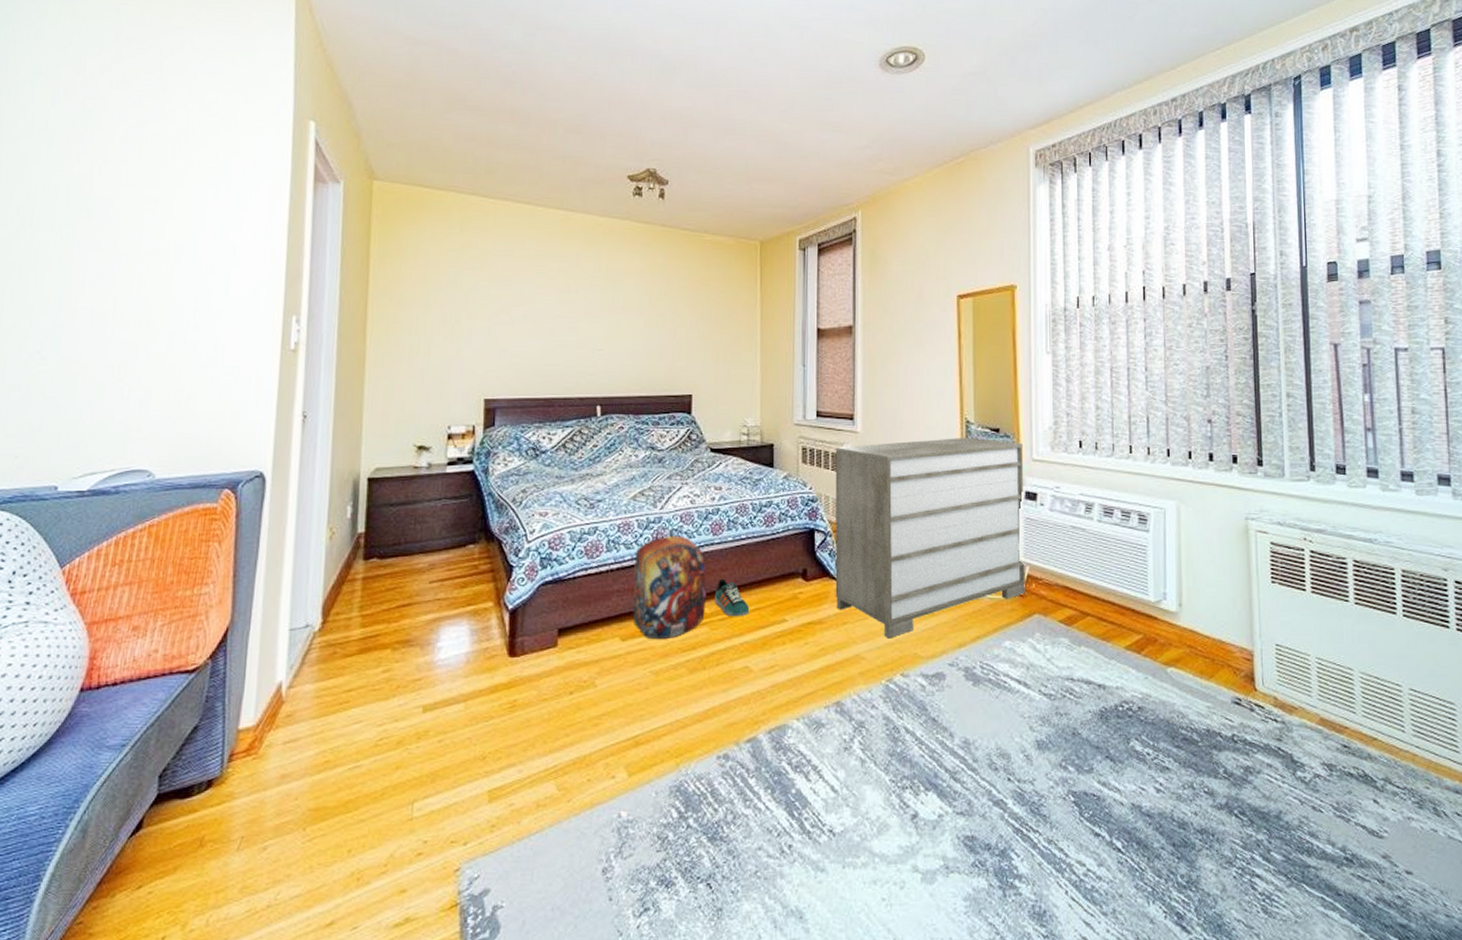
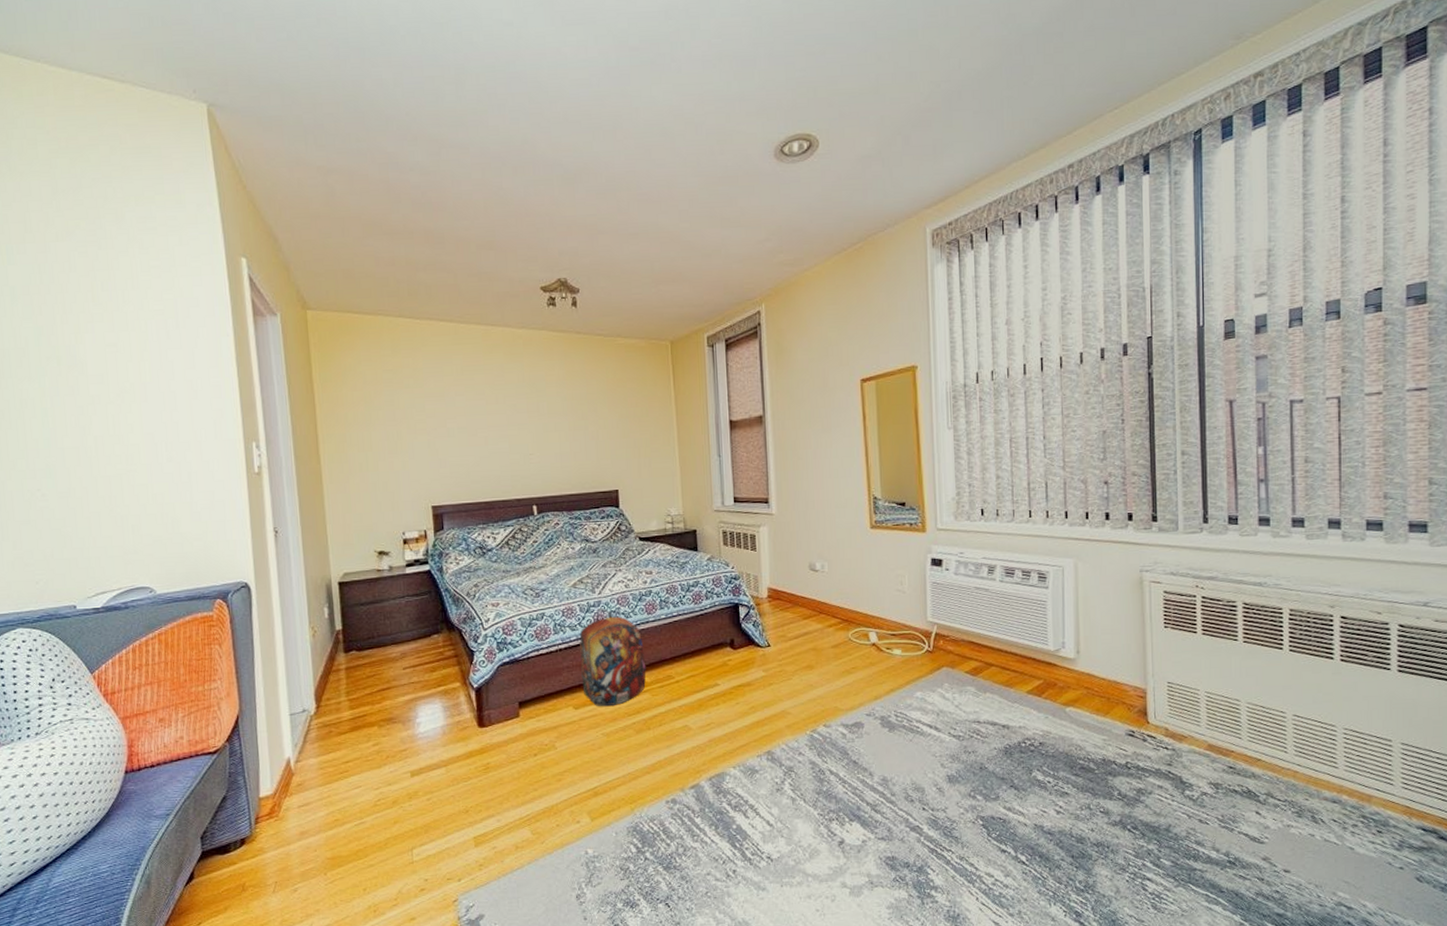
sneaker: present [715,578,750,617] -> none [653,651,685,684]
dresser: present [835,438,1025,639] -> none [753,512,934,695]

